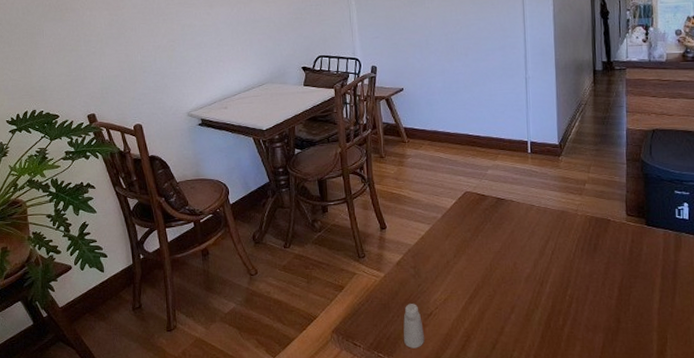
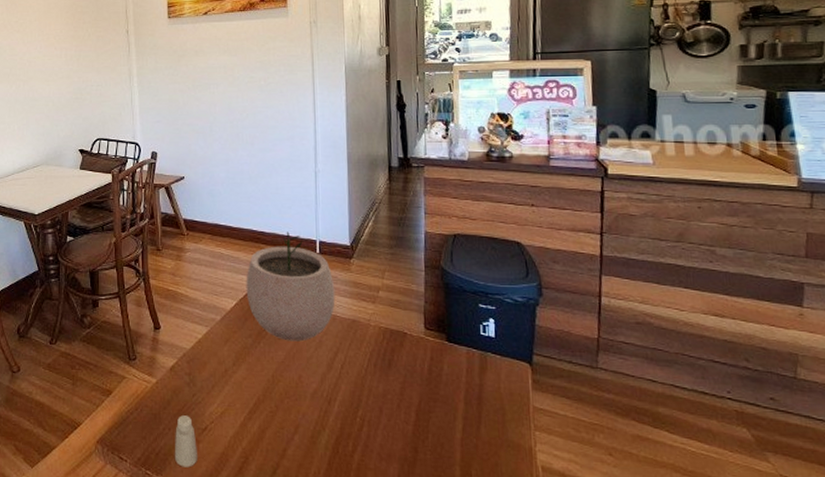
plant pot: none [463,135,546,233] -> present [246,232,335,342]

